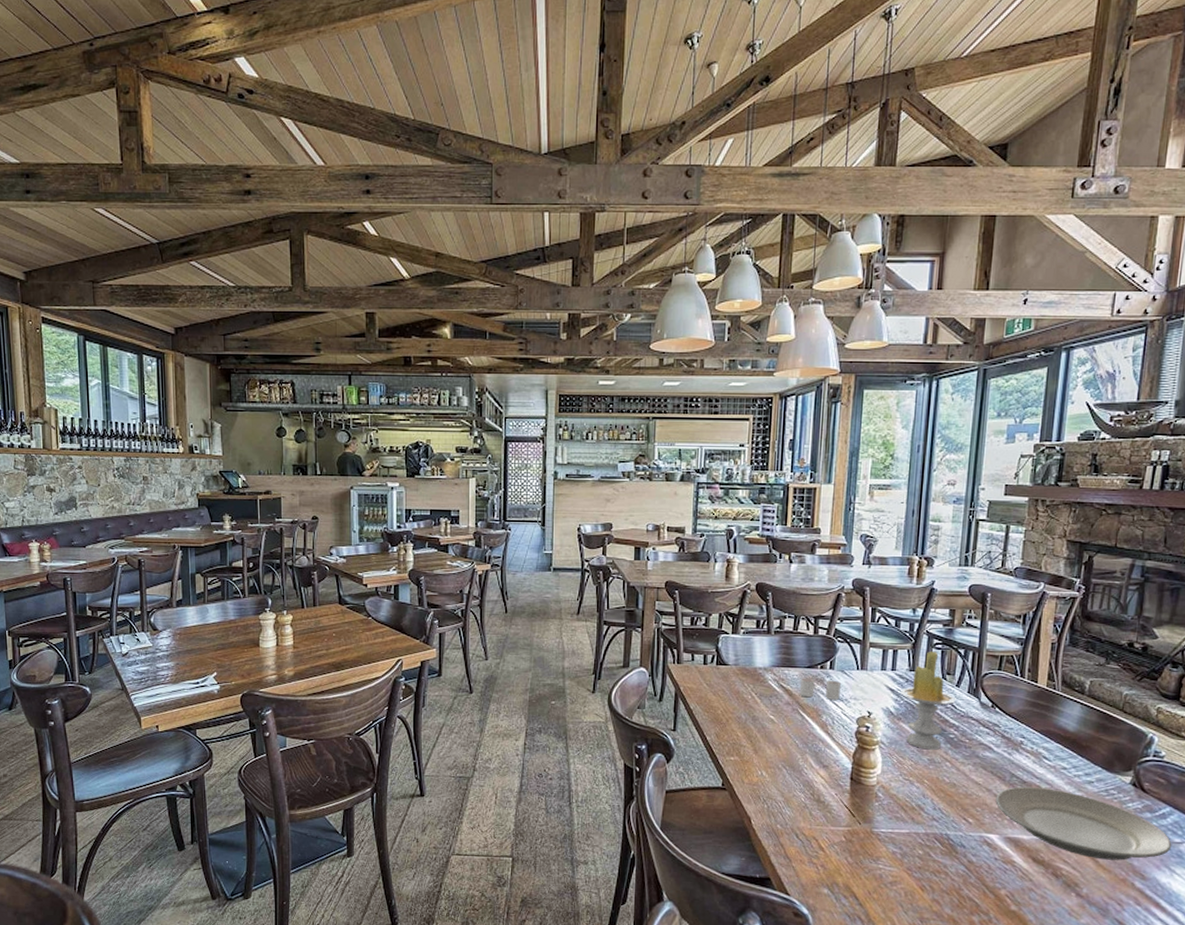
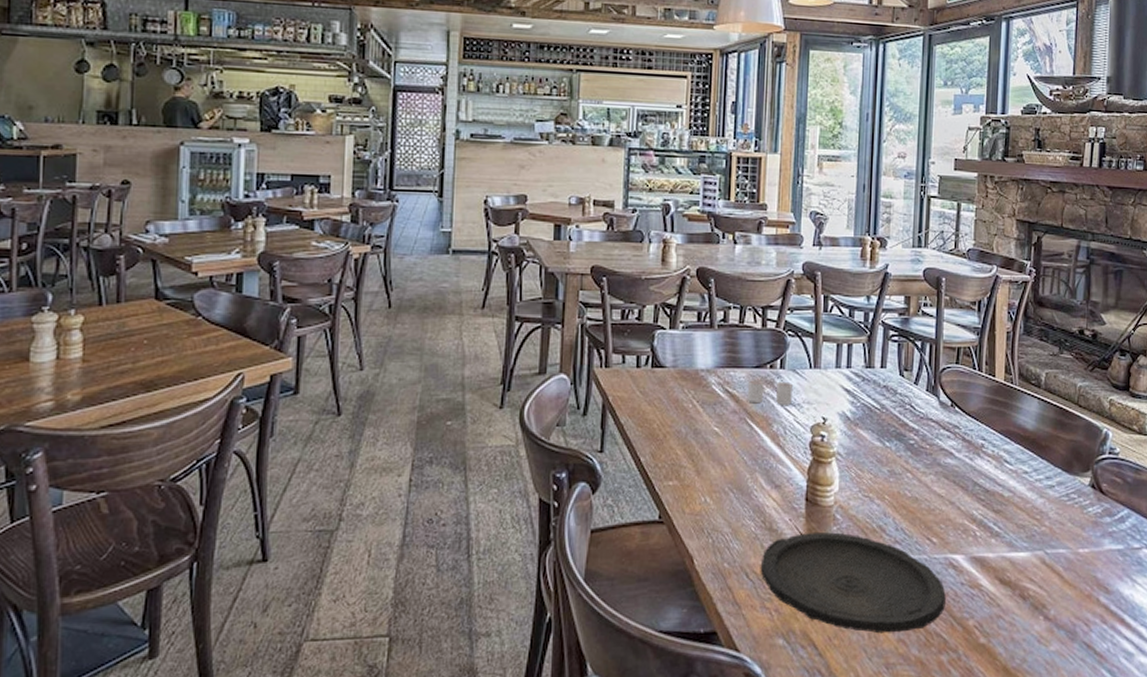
plate: none [808,806,980,894] -> present [760,532,946,634]
candle: present [901,650,956,750] -> none [857,344,915,459]
plate: present [995,786,1172,860] -> none [959,495,1132,574]

